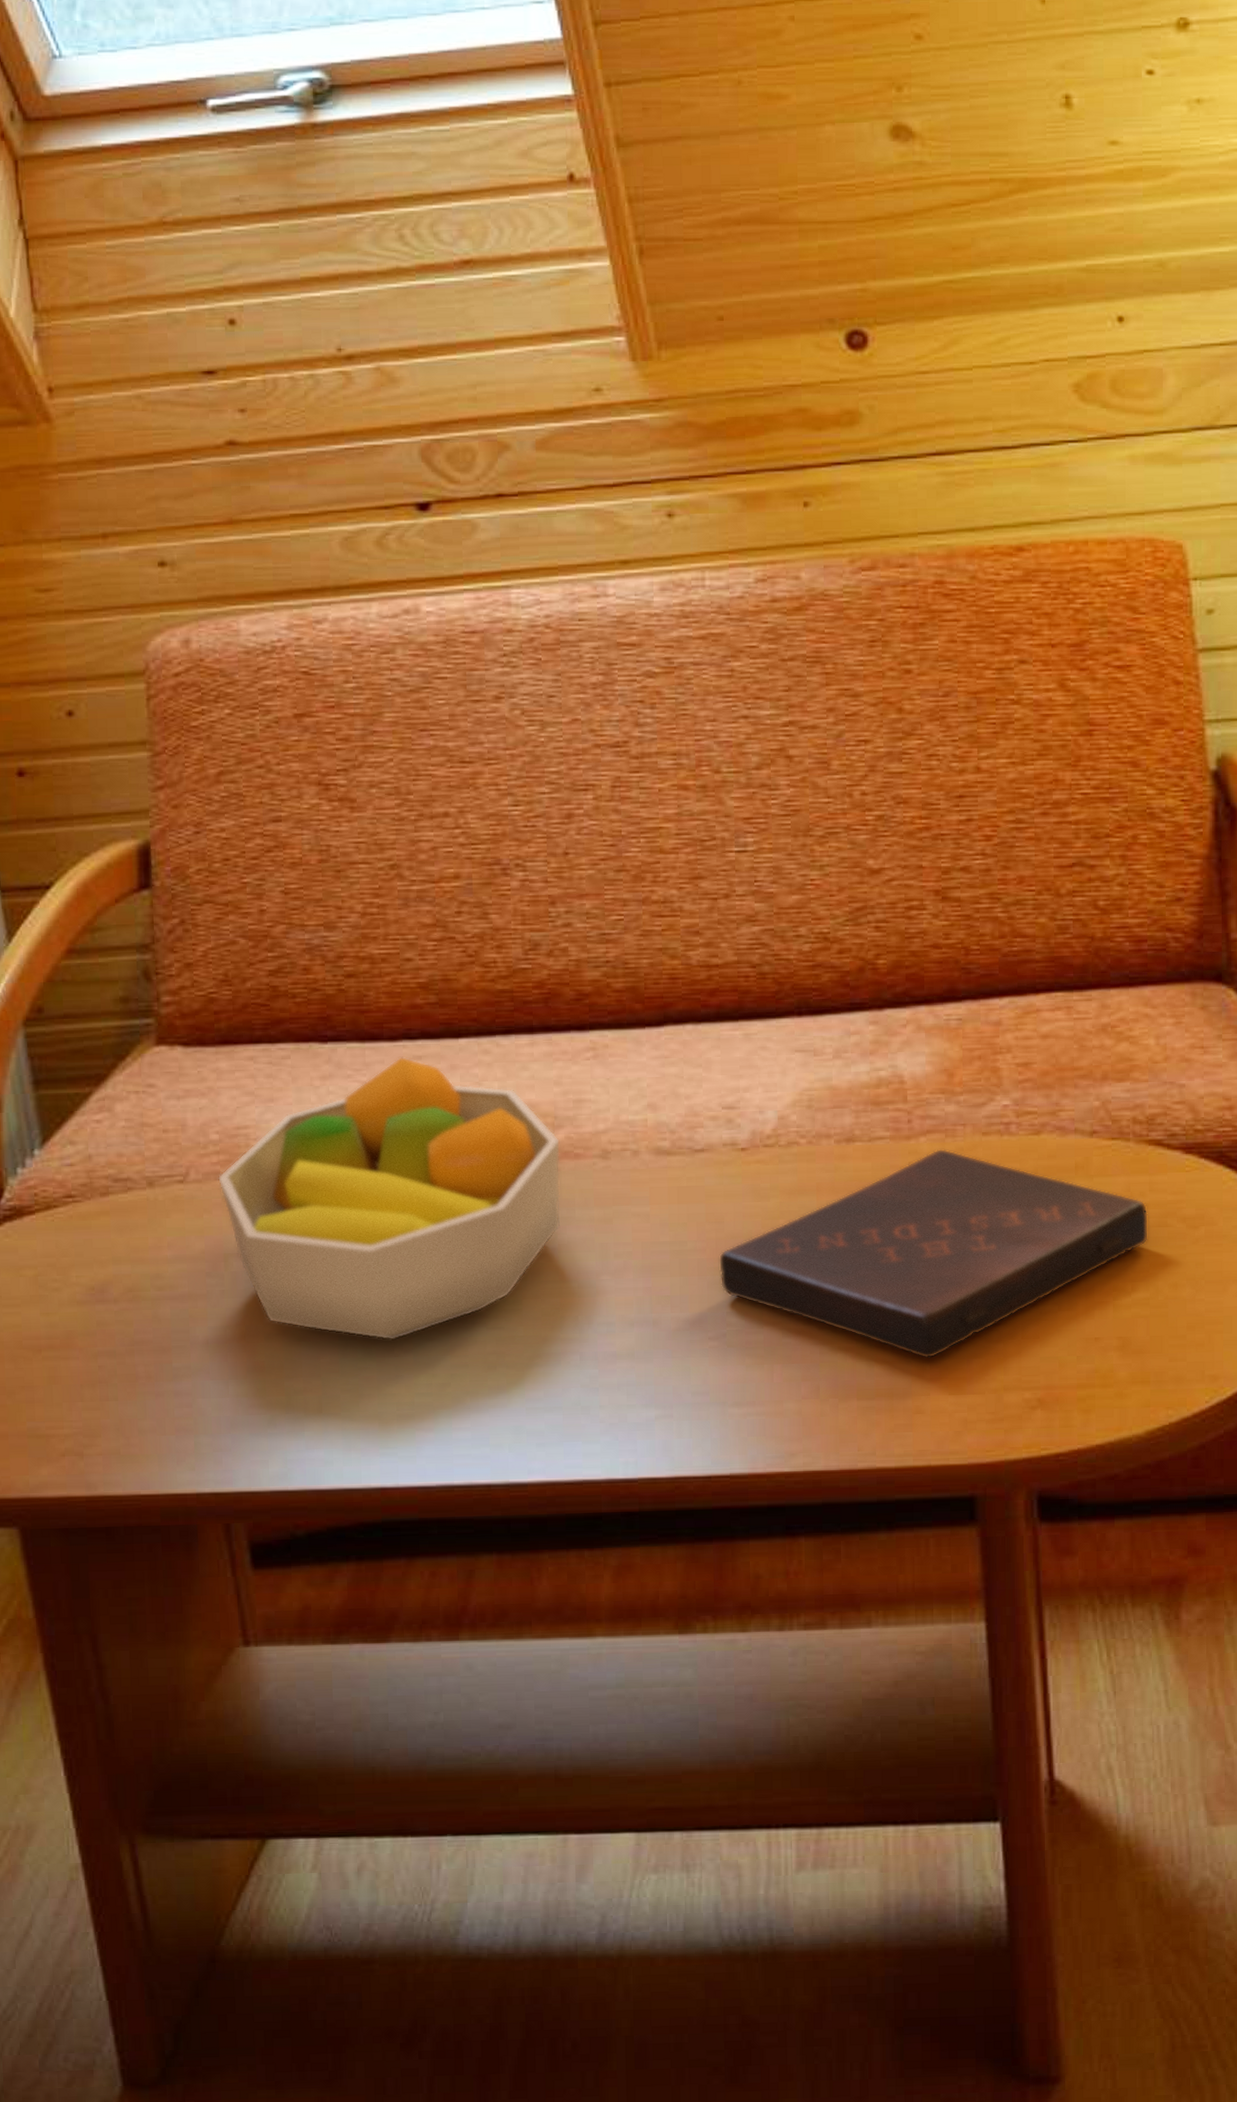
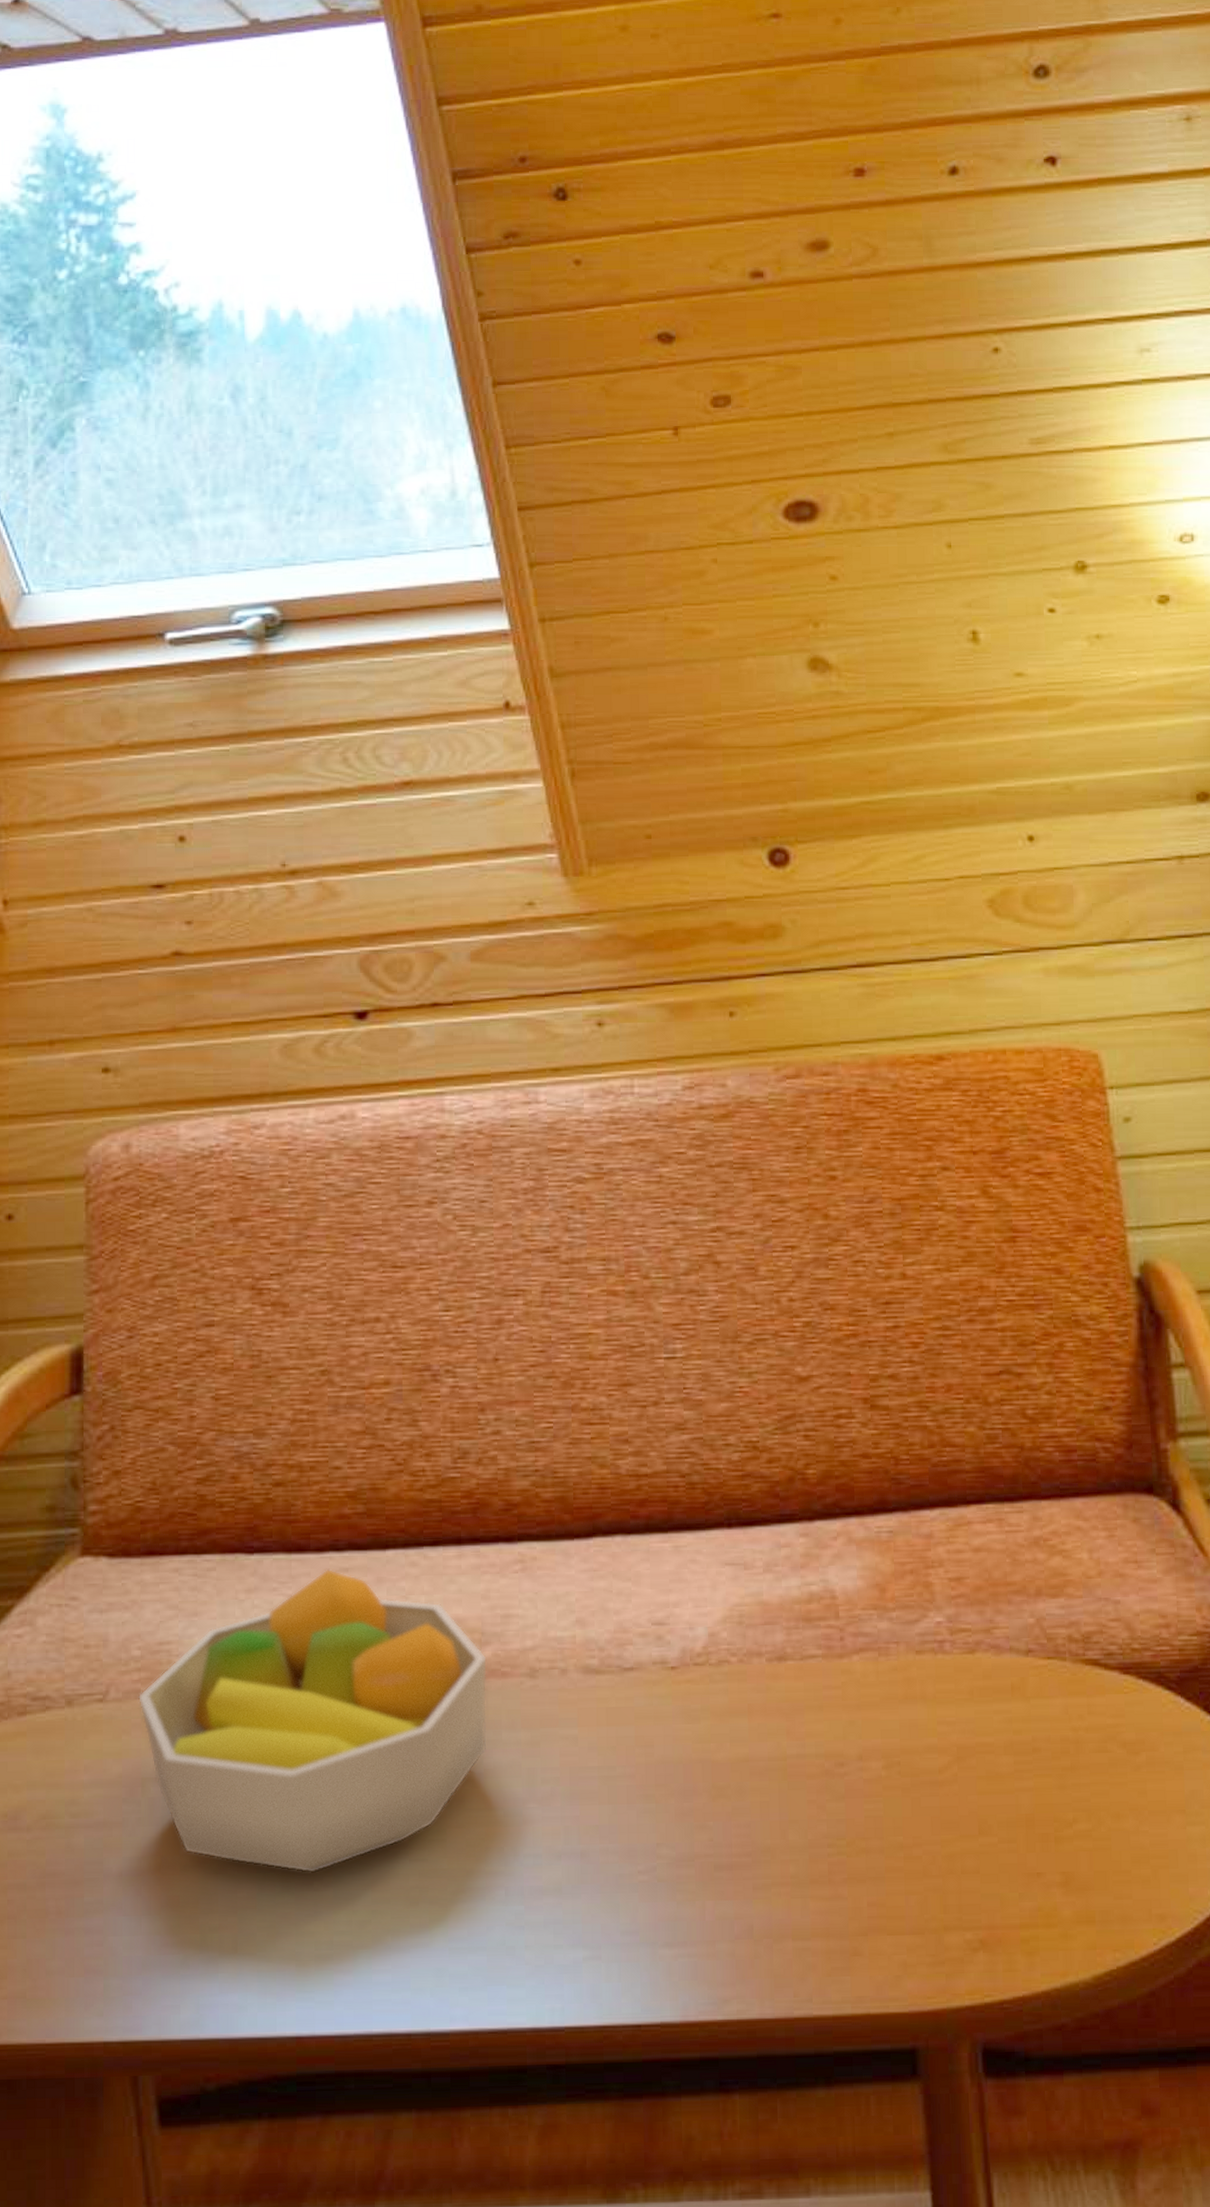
book: present [718,1148,1149,1359] -> none [648,1667,1089,1896]

